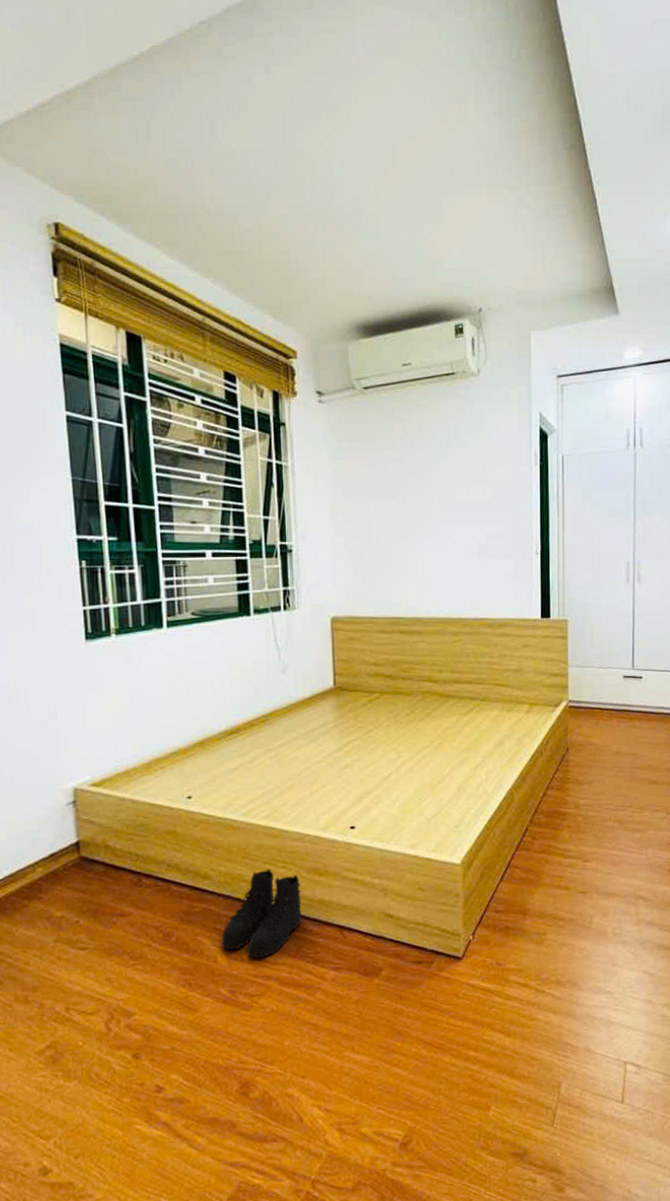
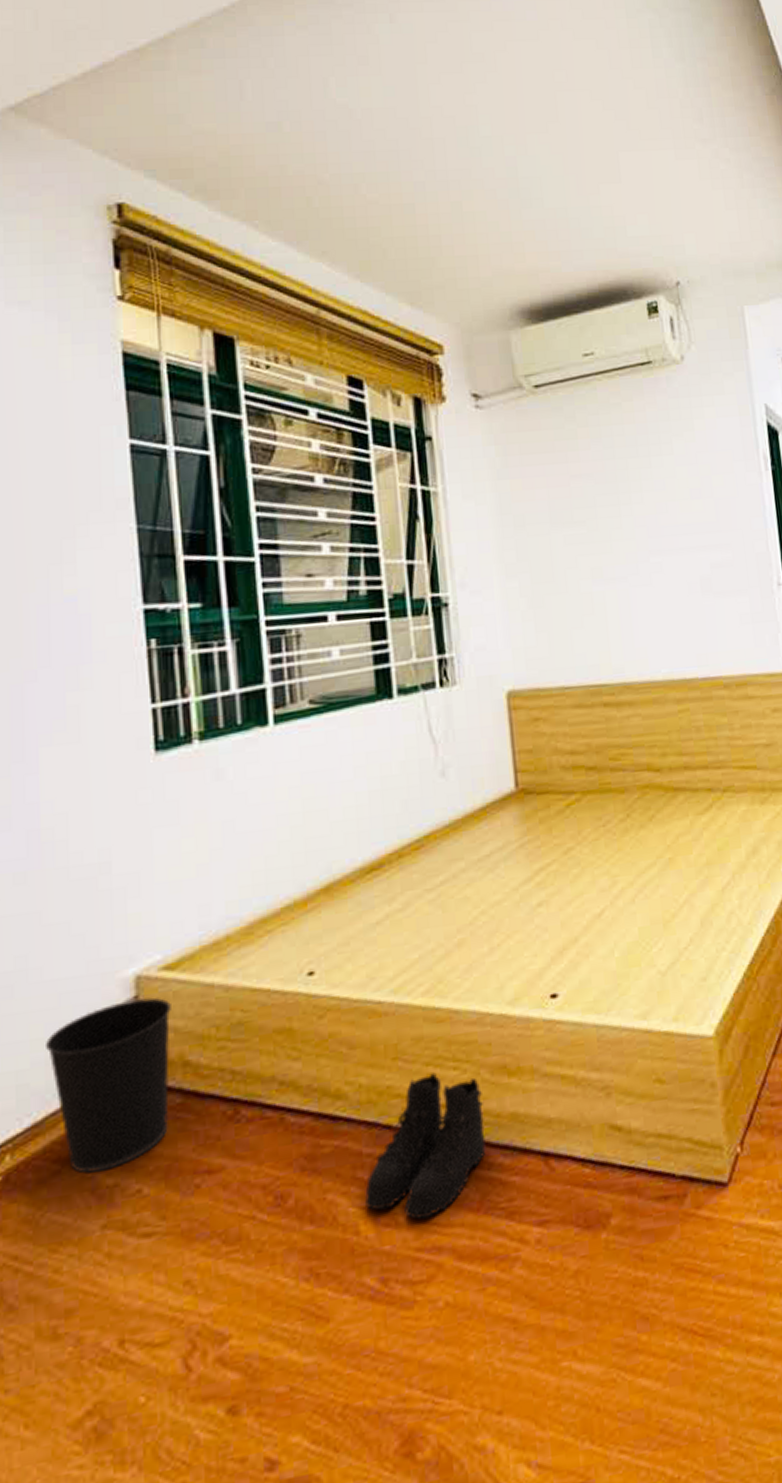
wastebasket: none [17,802,97,908] -> present [46,997,171,1173]

